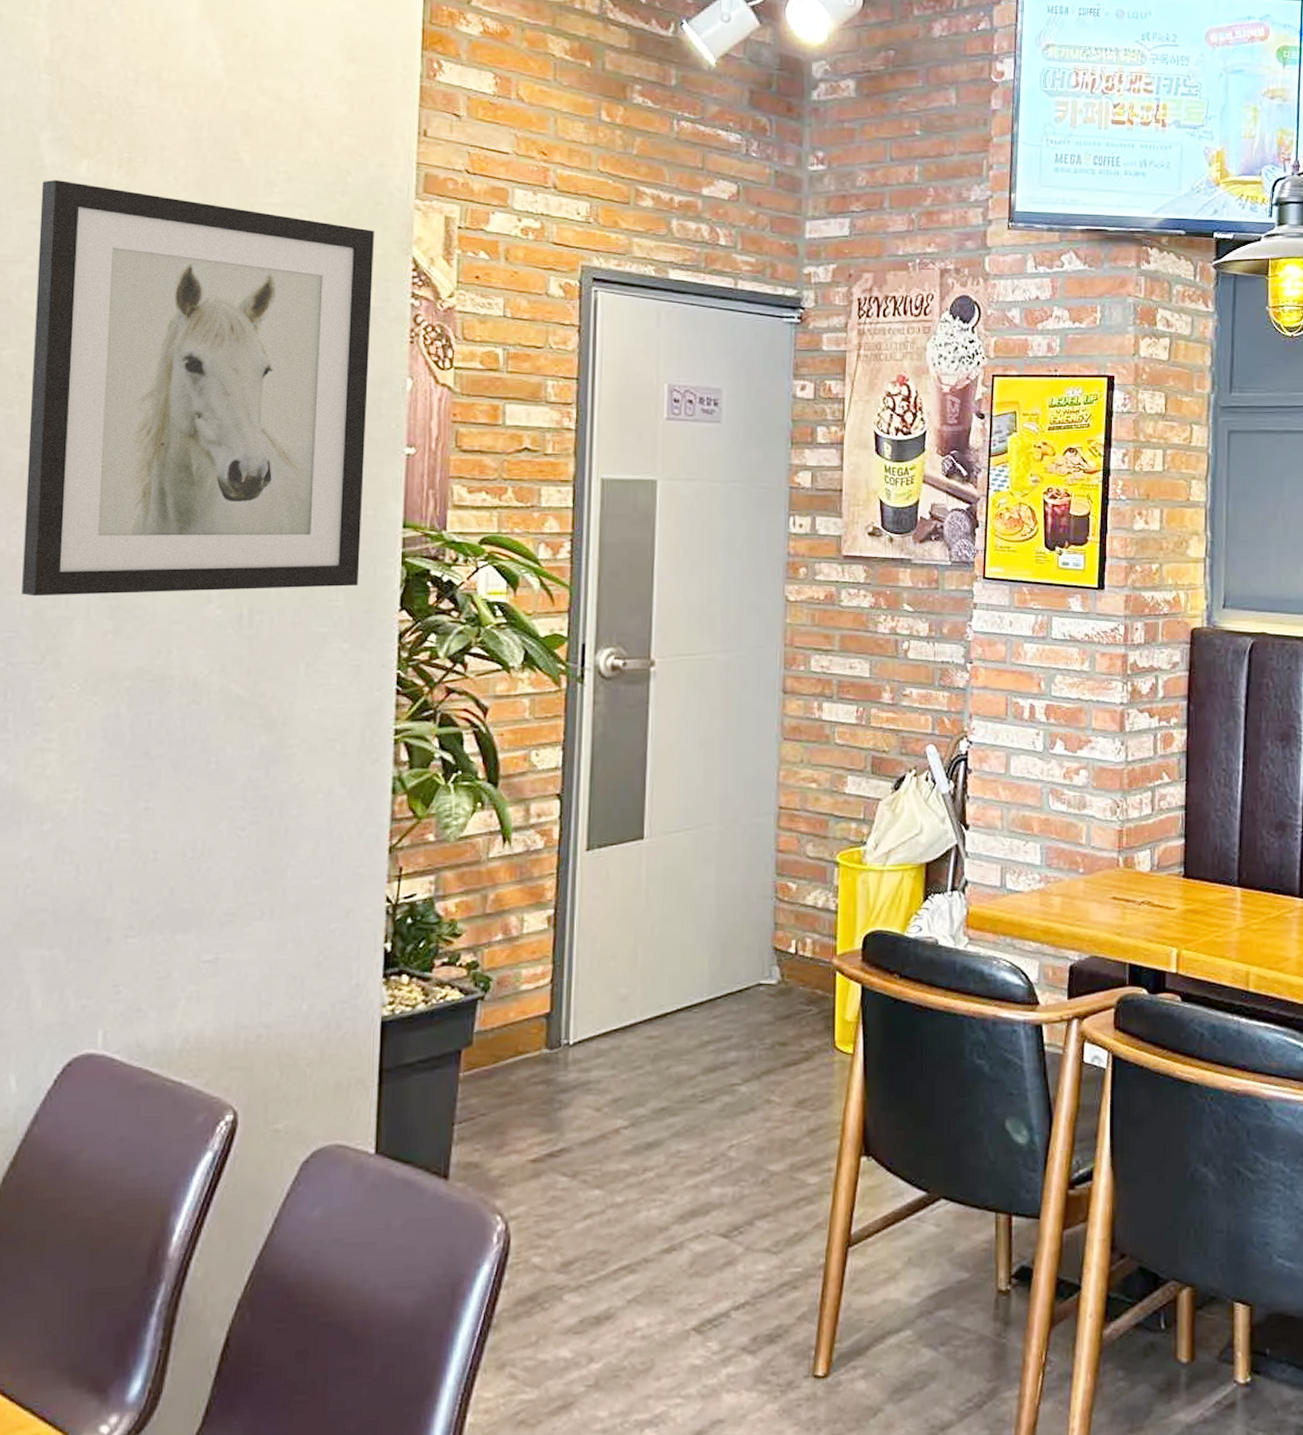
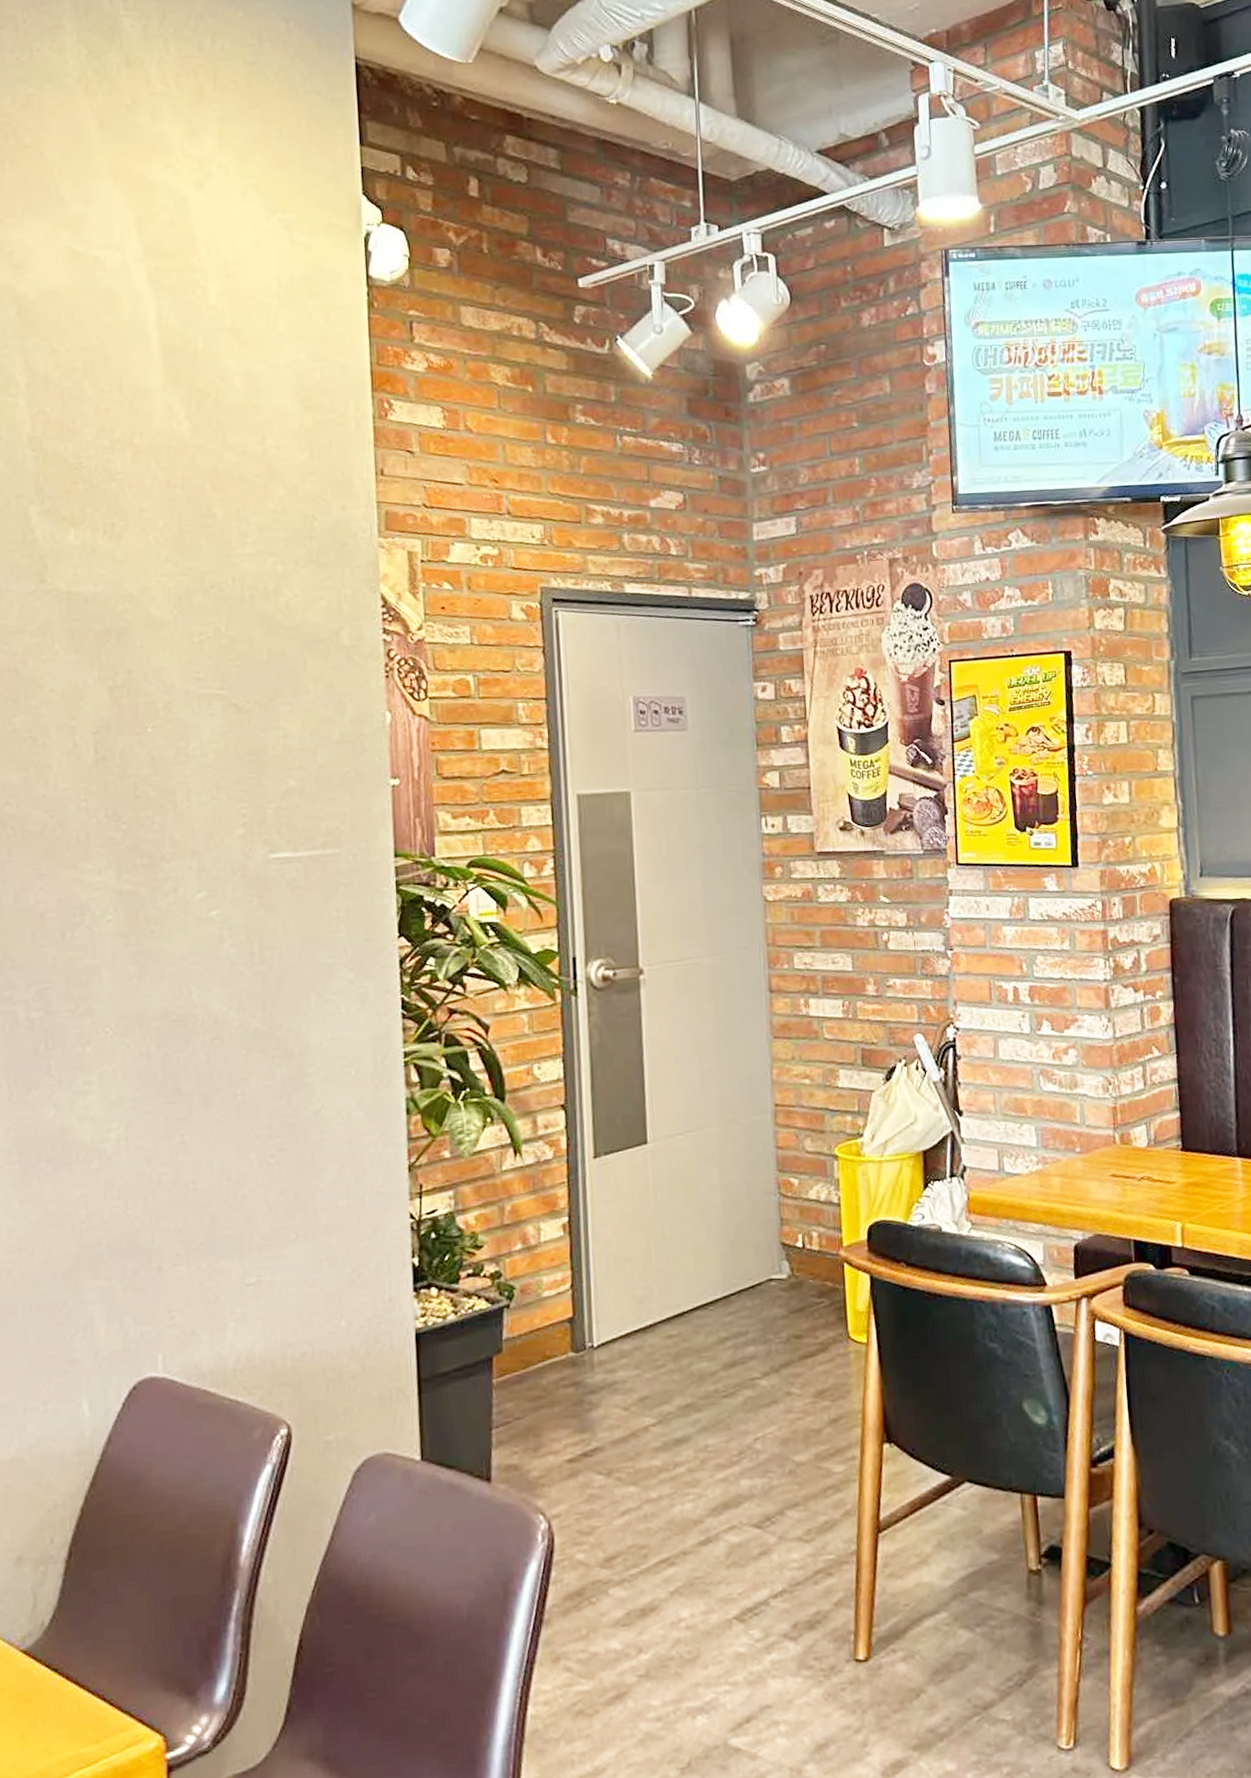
wall art: present [22,180,375,597] -> none [35,550,358,948]

